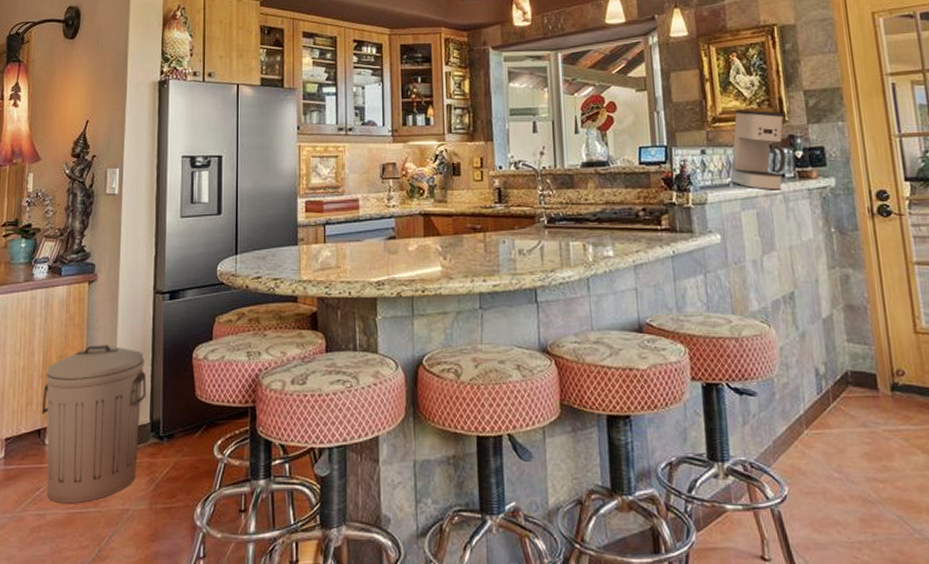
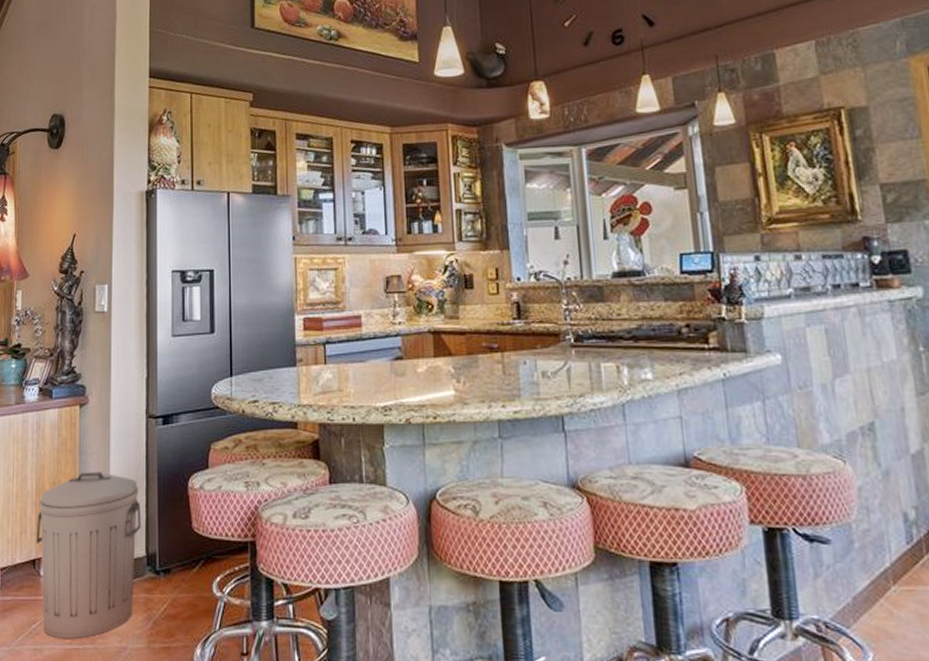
coffee maker: present [730,110,786,191] -> none [791,208,860,303]

